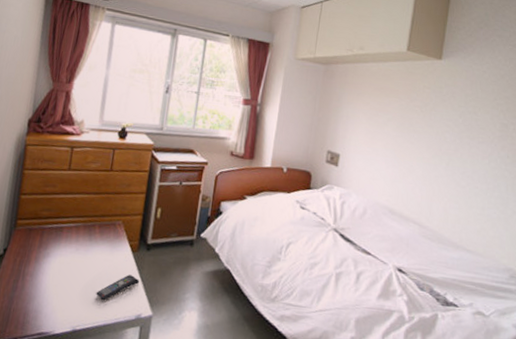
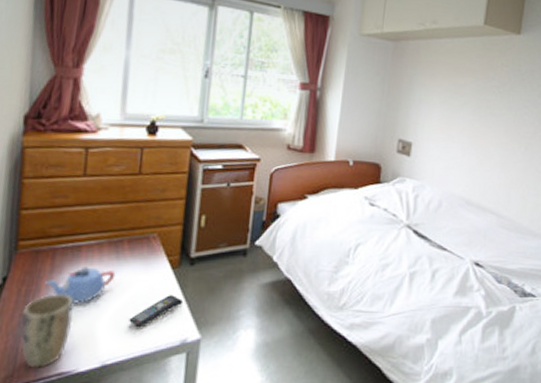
plant pot: none [12,265,54,328] -> present [20,294,74,370]
teapot: none [34,245,88,276] -> present [45,267,116,304]

